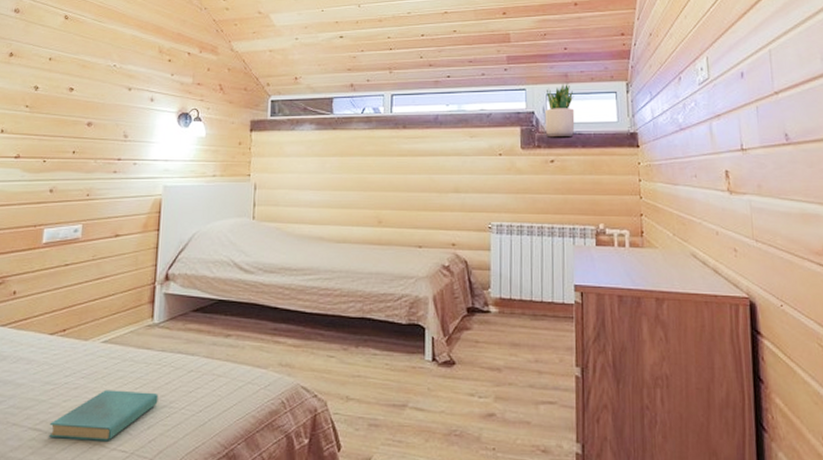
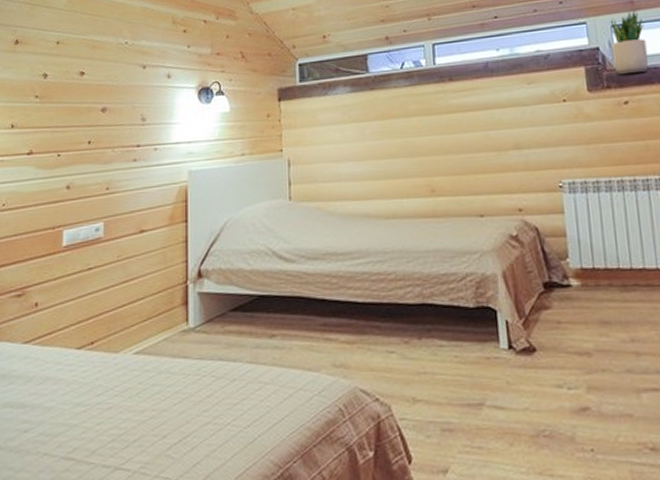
book: present [49,389,159,441] -> none [84,407,200,468]

